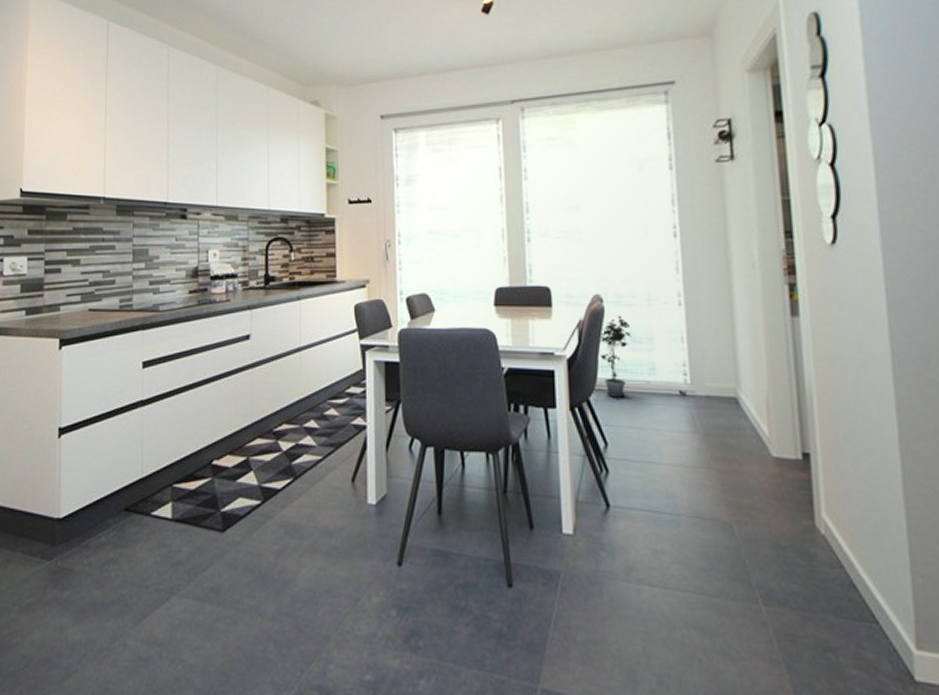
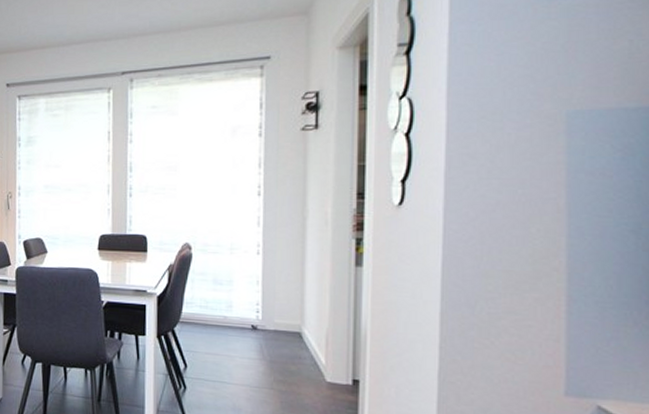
potted plant: present [599,315,631,398] -> none [186,261,214,329]

